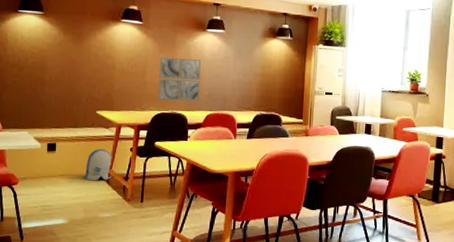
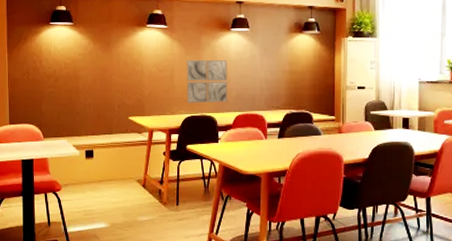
sun visor: present [84,148,112,181] -> none [121,153,147,186]

